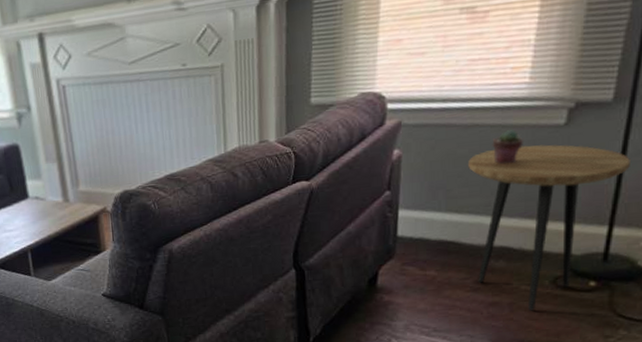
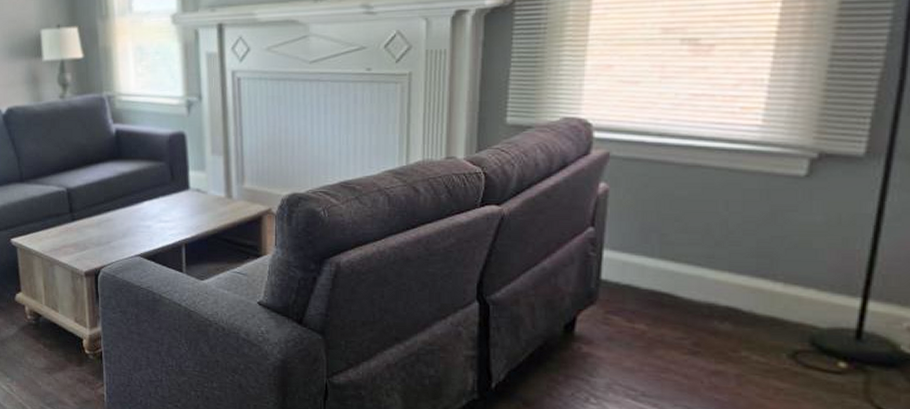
side table: present [468,144,630,311] -> none [688,194,888,388]
potted succulent: present [492,130,524,165] -> none [717,175,756,213]

